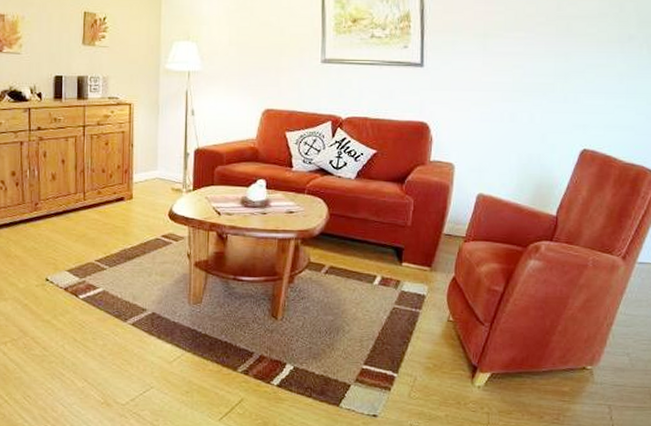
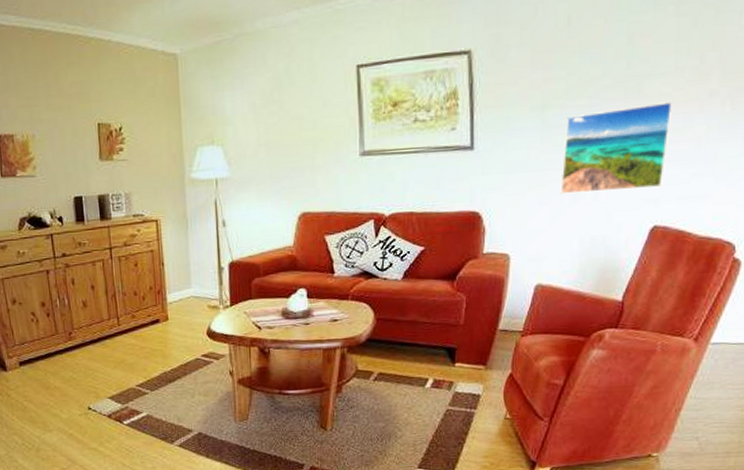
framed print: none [500,41,597,115] -> present [560,102,672,194]

